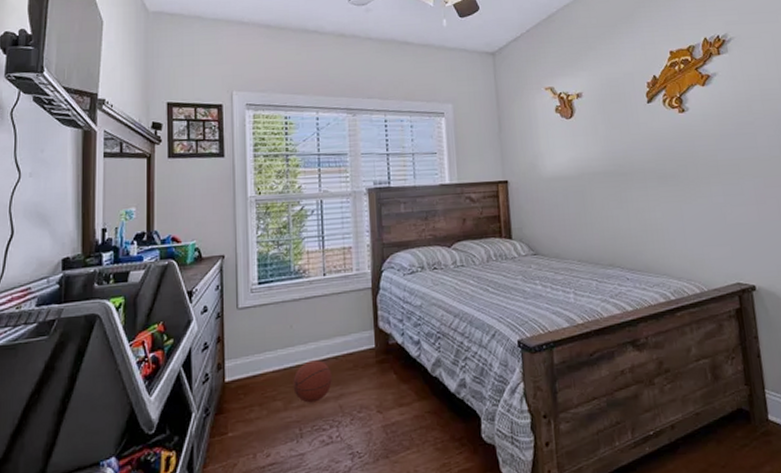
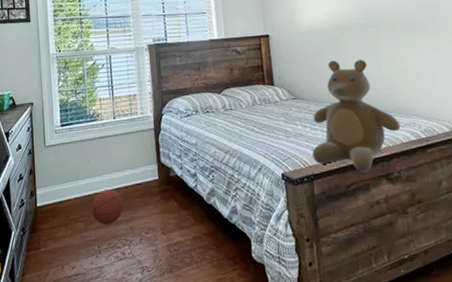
teddy bear: none [552,211,649,339] -> present [312,59,401,173]

